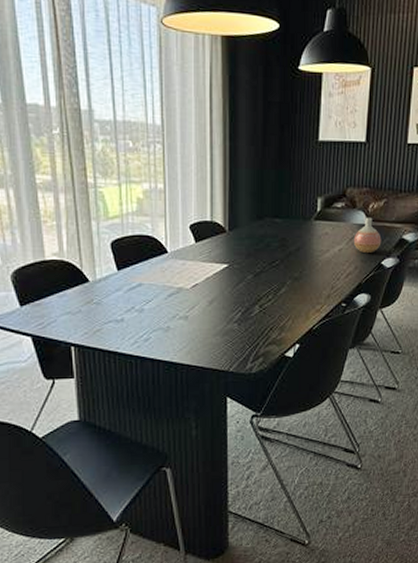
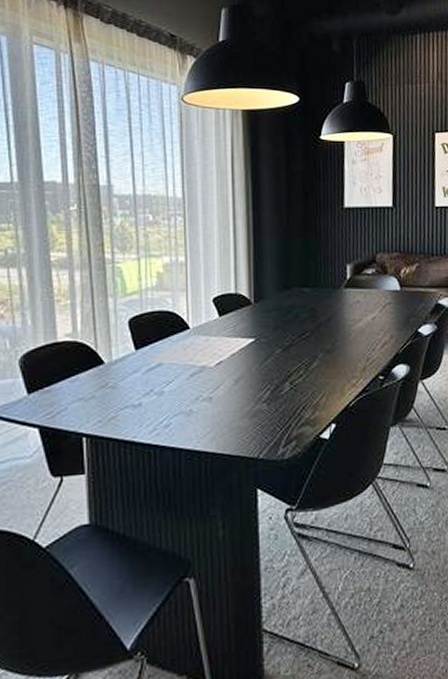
vase: present [353,217,382,254] -> none [386,283,417,322]

